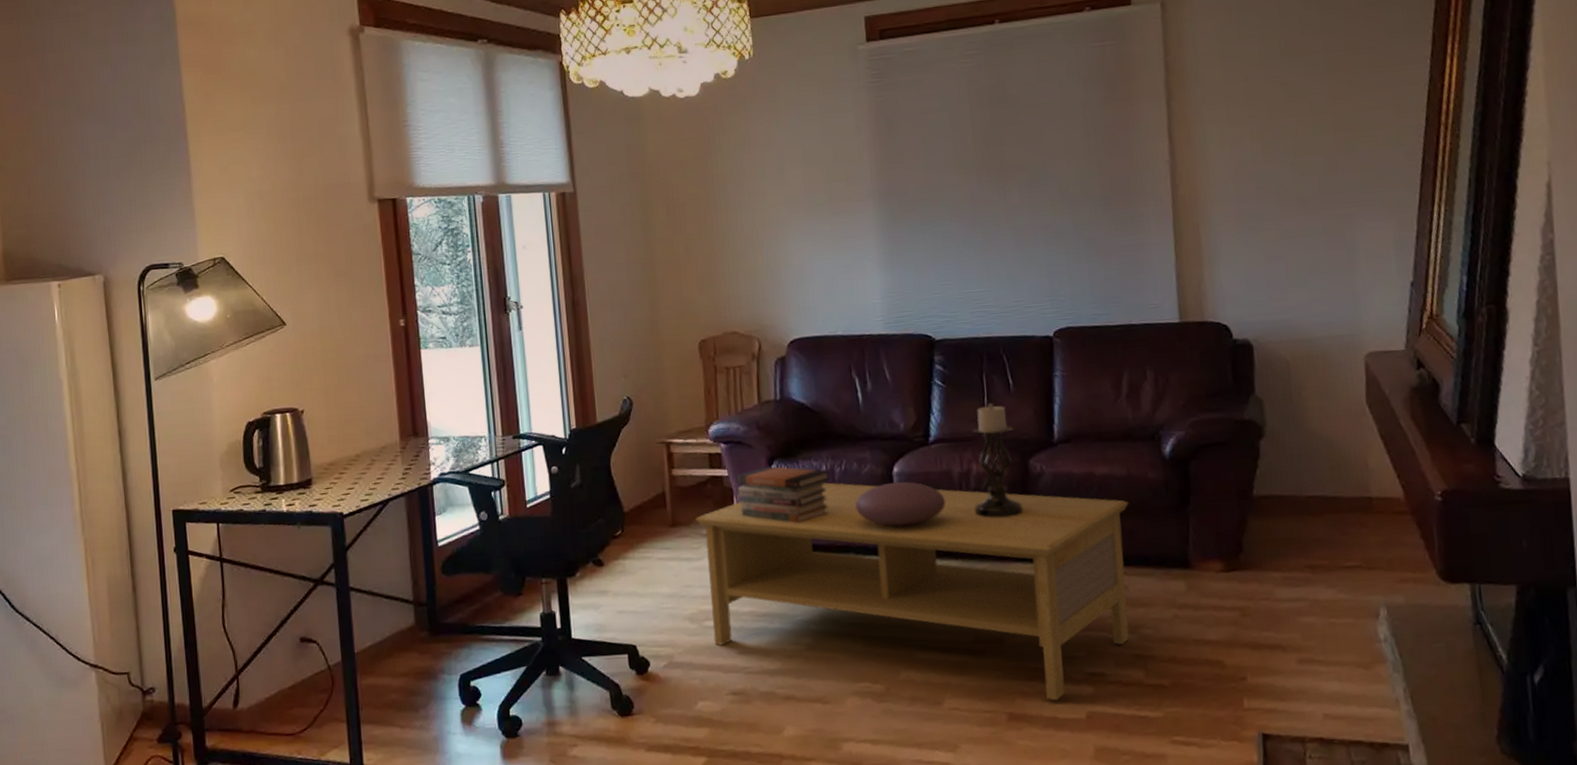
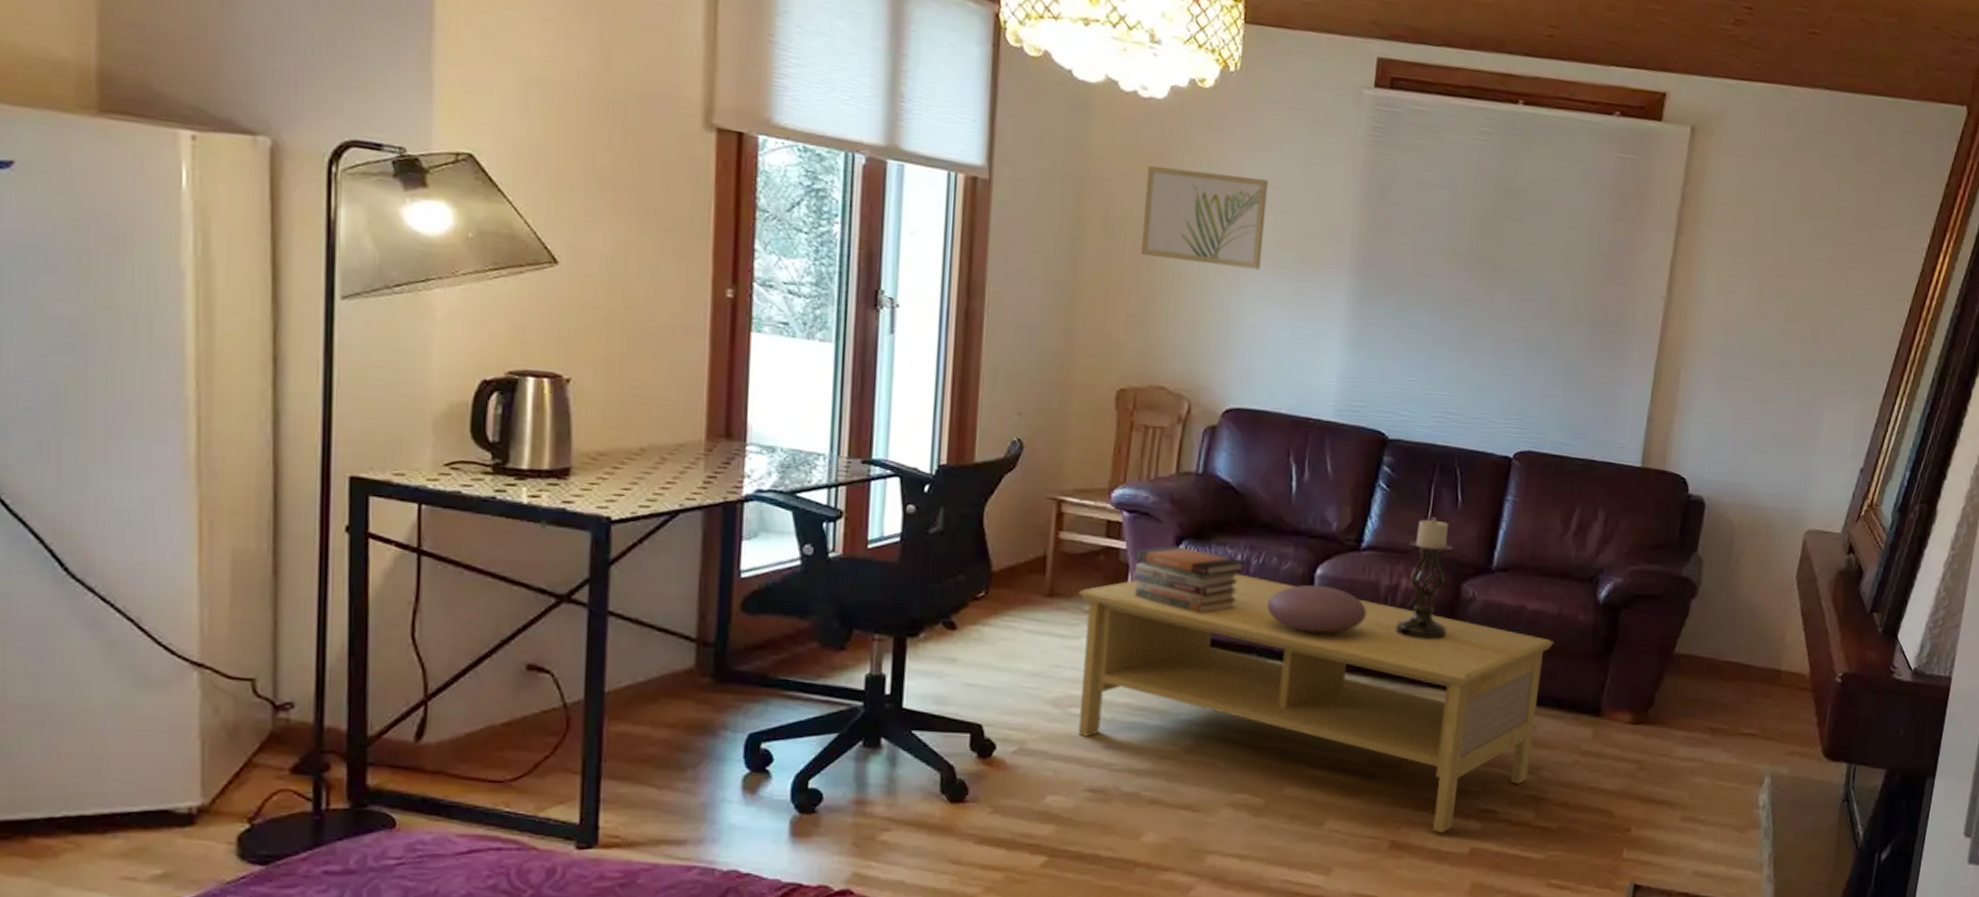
wall art: none [693,140,798,225] -> present [1140,165,1269,270]

